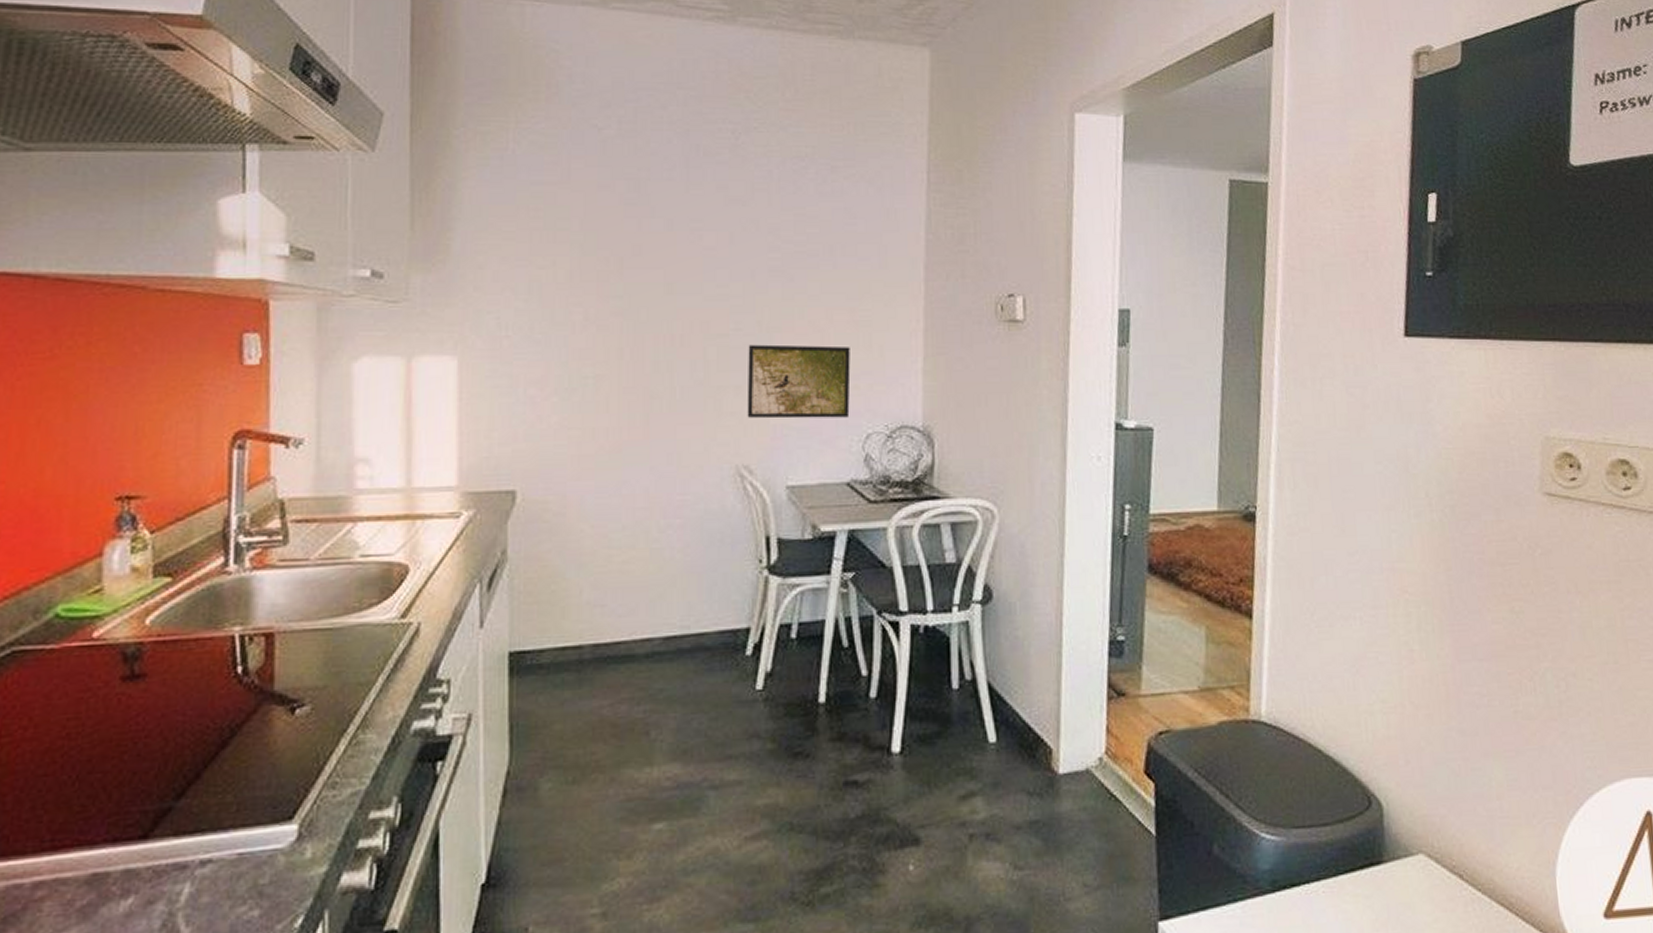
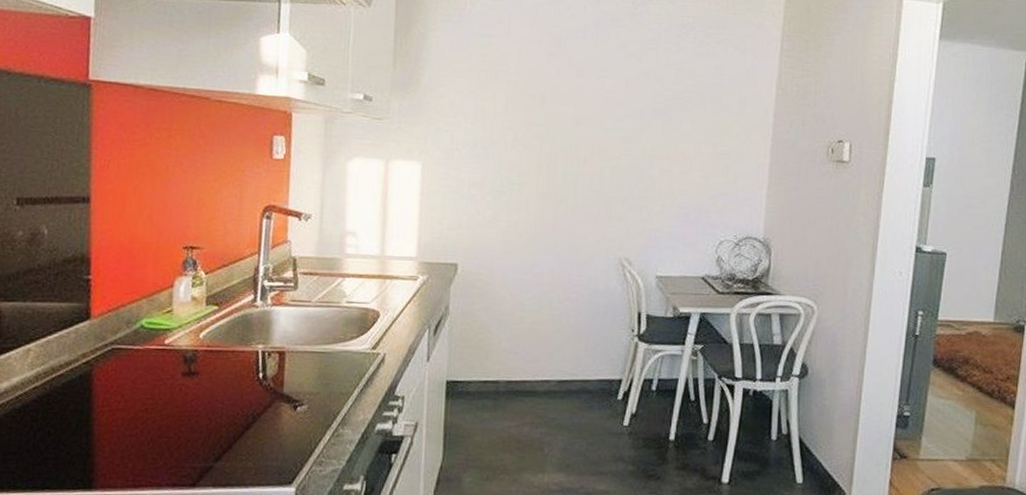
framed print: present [747,344,851,419] -> none [630,167,712,228]

